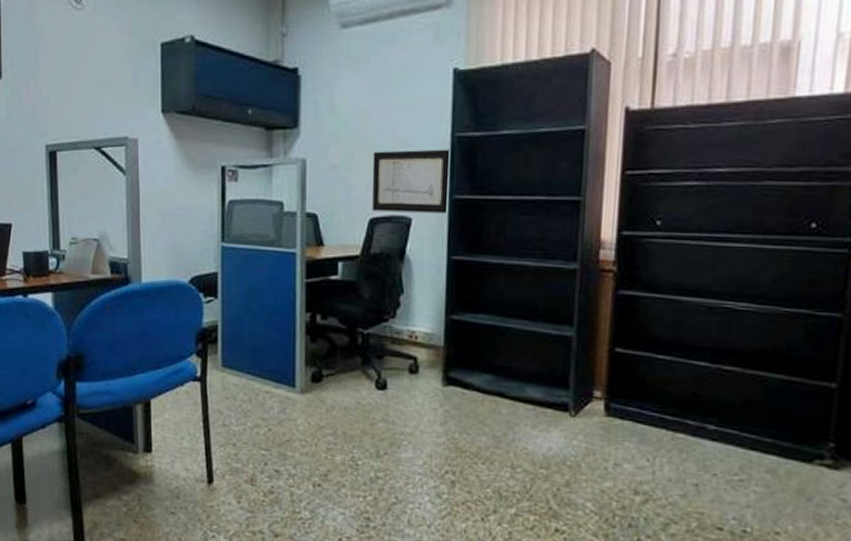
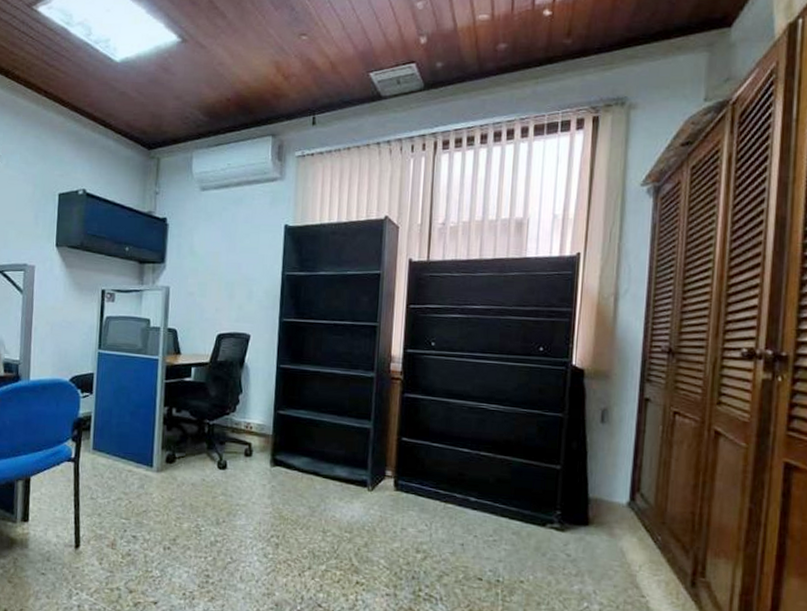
wall art: present [371,149,451,214] -> none [220,283,281,332]

